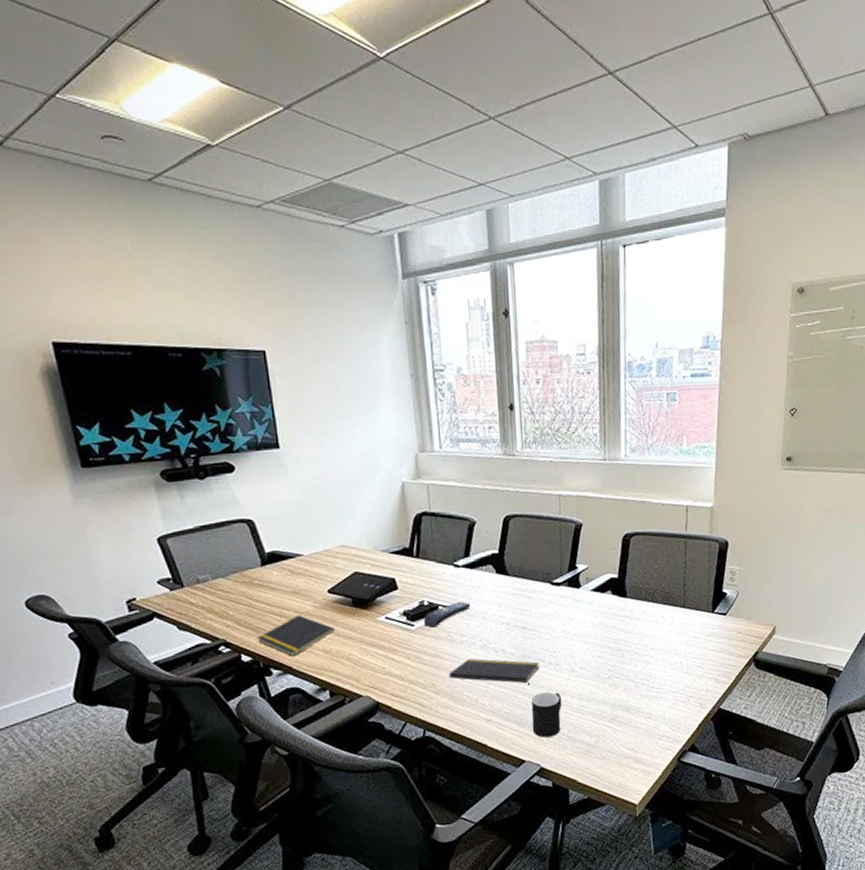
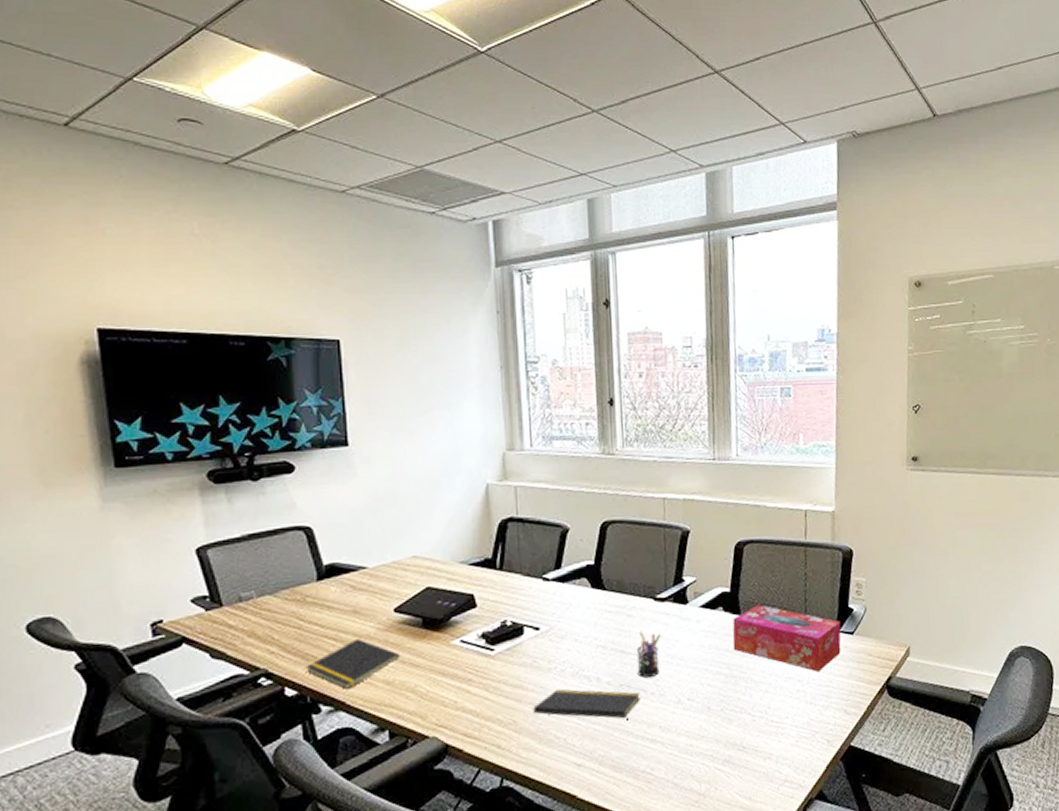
remote control: present [423,601,471,628] -> none [505,621,561,652]
cup: present [531,691,562,738] -> none [630,728,667,786]
pen holder: none [536,610,557,650] -> present [636,630,661,678]
tissue box: none [619,589,716,646] -> present [732,604,841,671]

